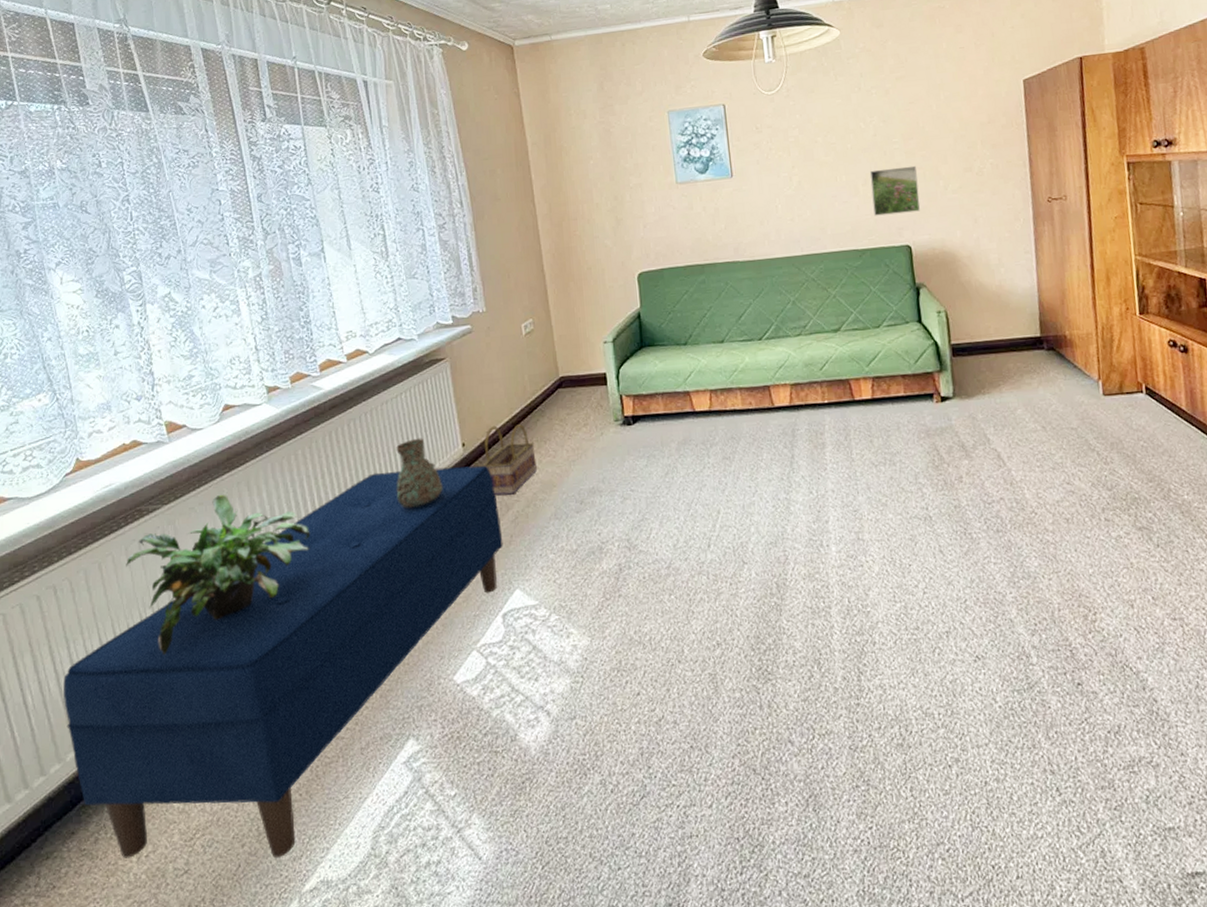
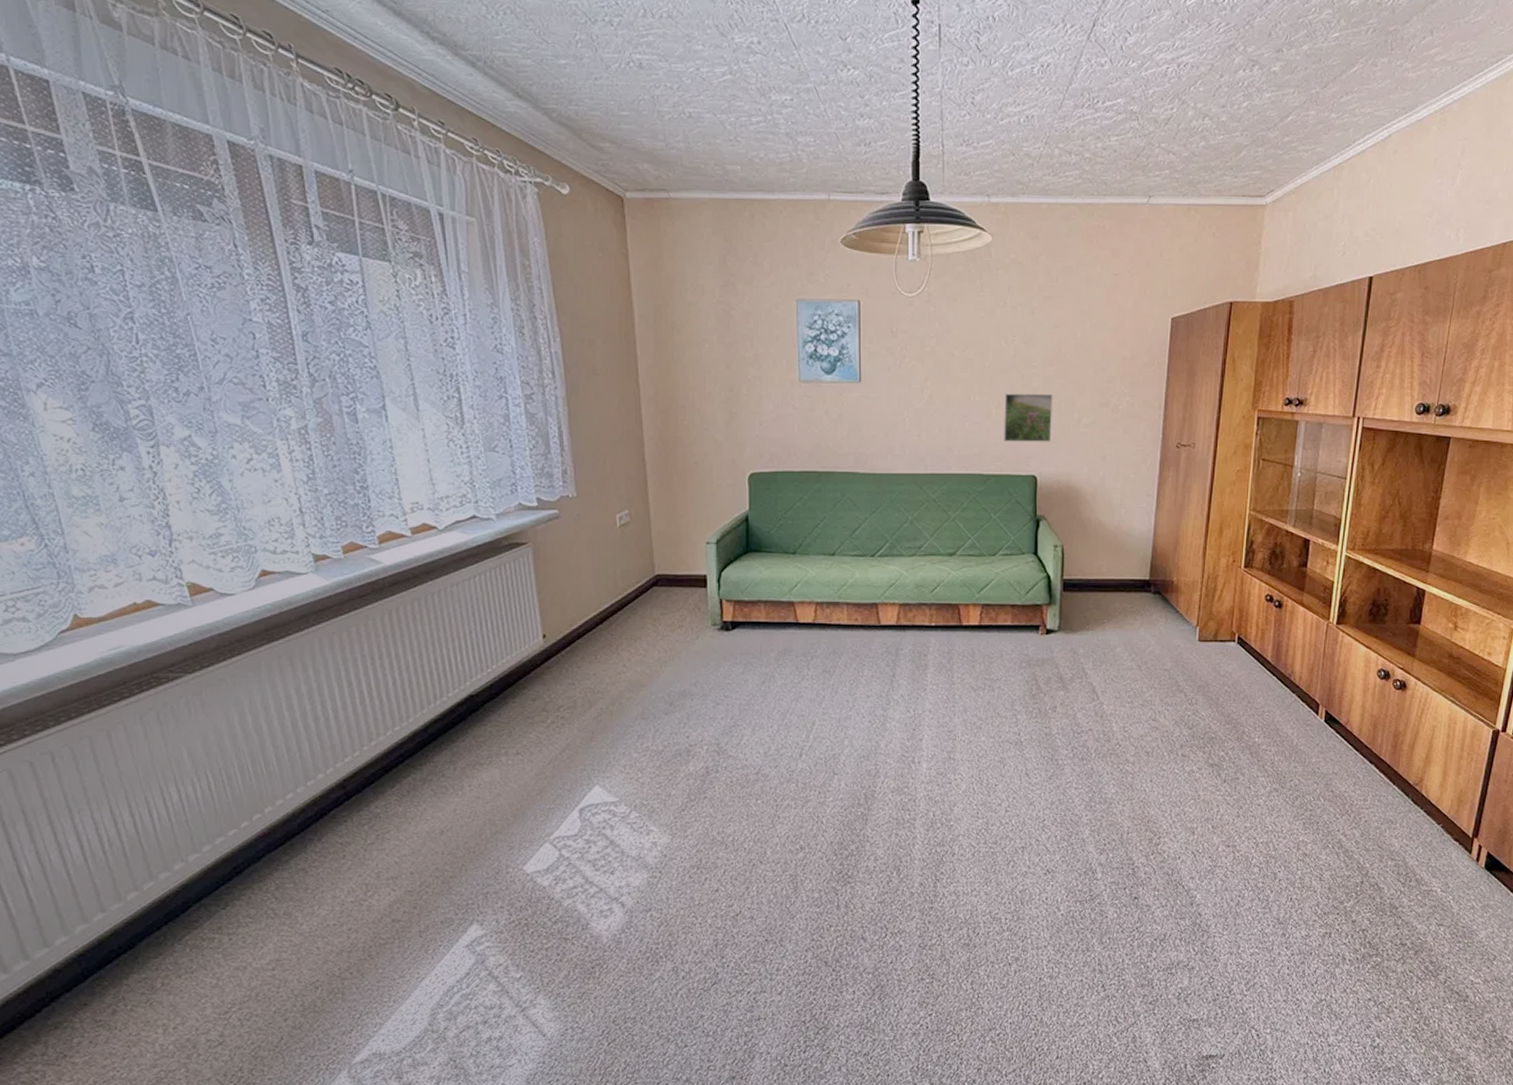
bench: present [63,465,503,859] -> none [67,657,584,1031]
potted plant: present [126,494,311,655] -> none [141,667,366,831]
decorative vase: present [396,438,443,509] -> none [467,625,519,697]
basket: present [482,424,537,496] -> none [565,619,625,691]

